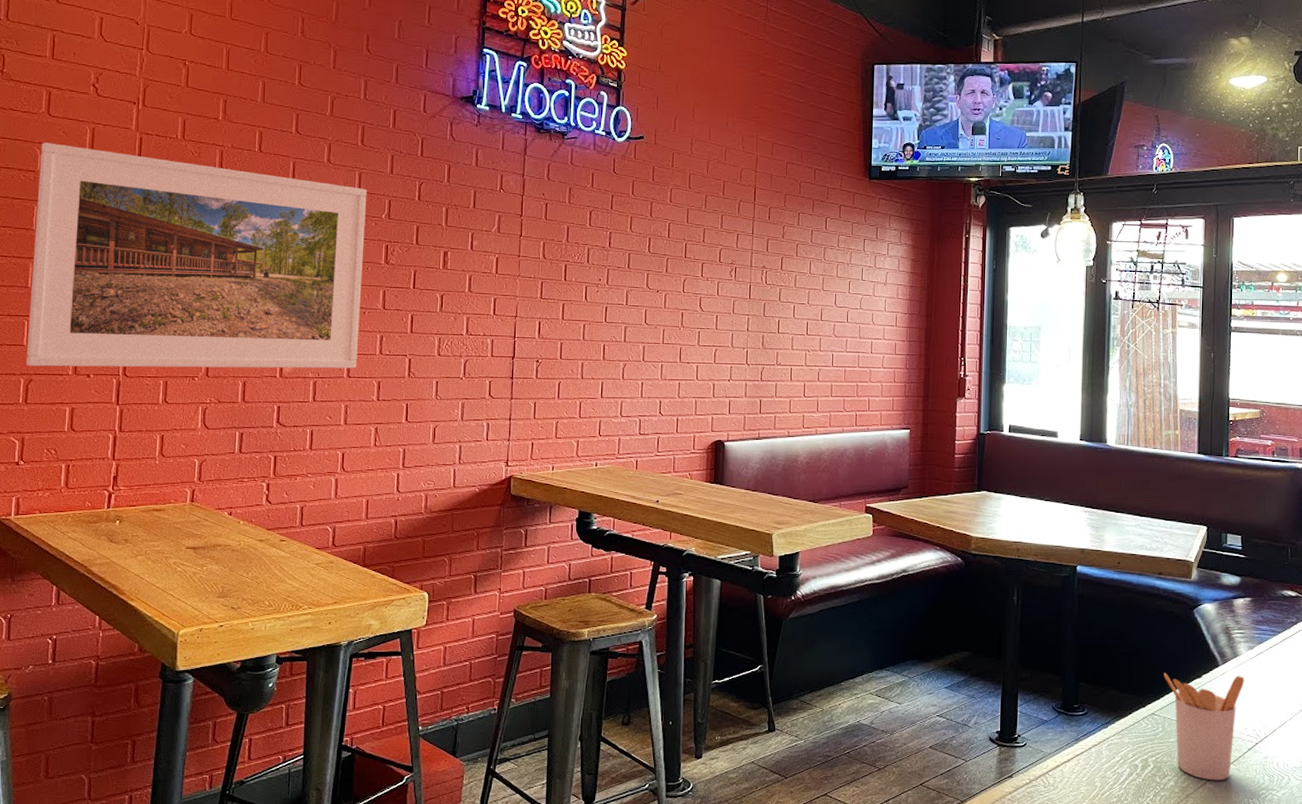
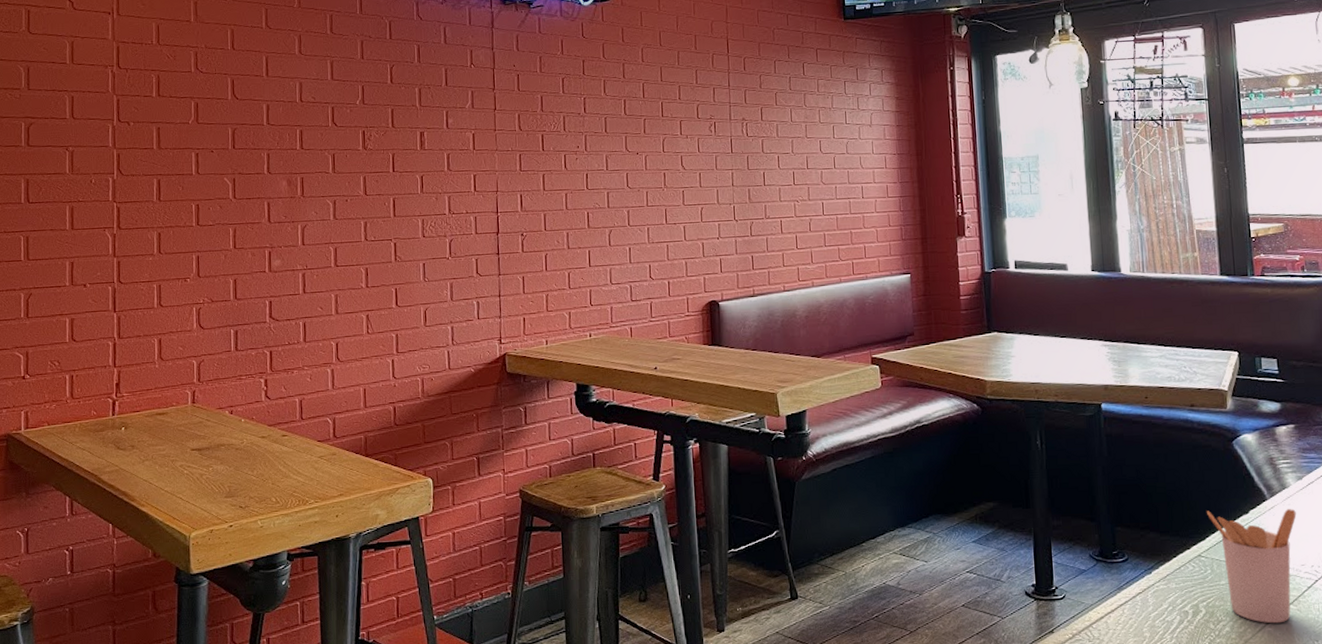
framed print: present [26,143,367,369] -> none [24,59,344,281]

